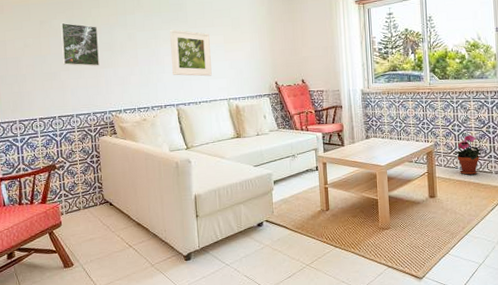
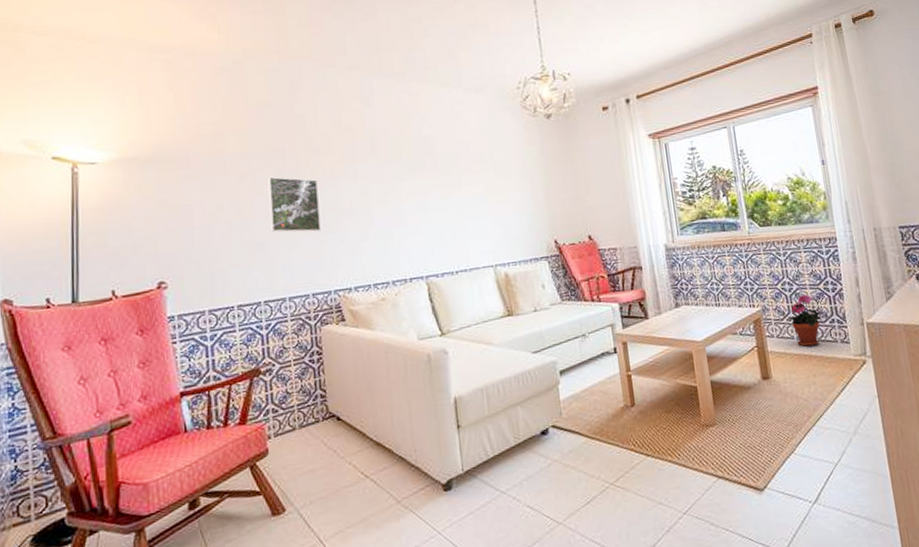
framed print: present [170,29,212,77] -> none [414,179,472,239]

